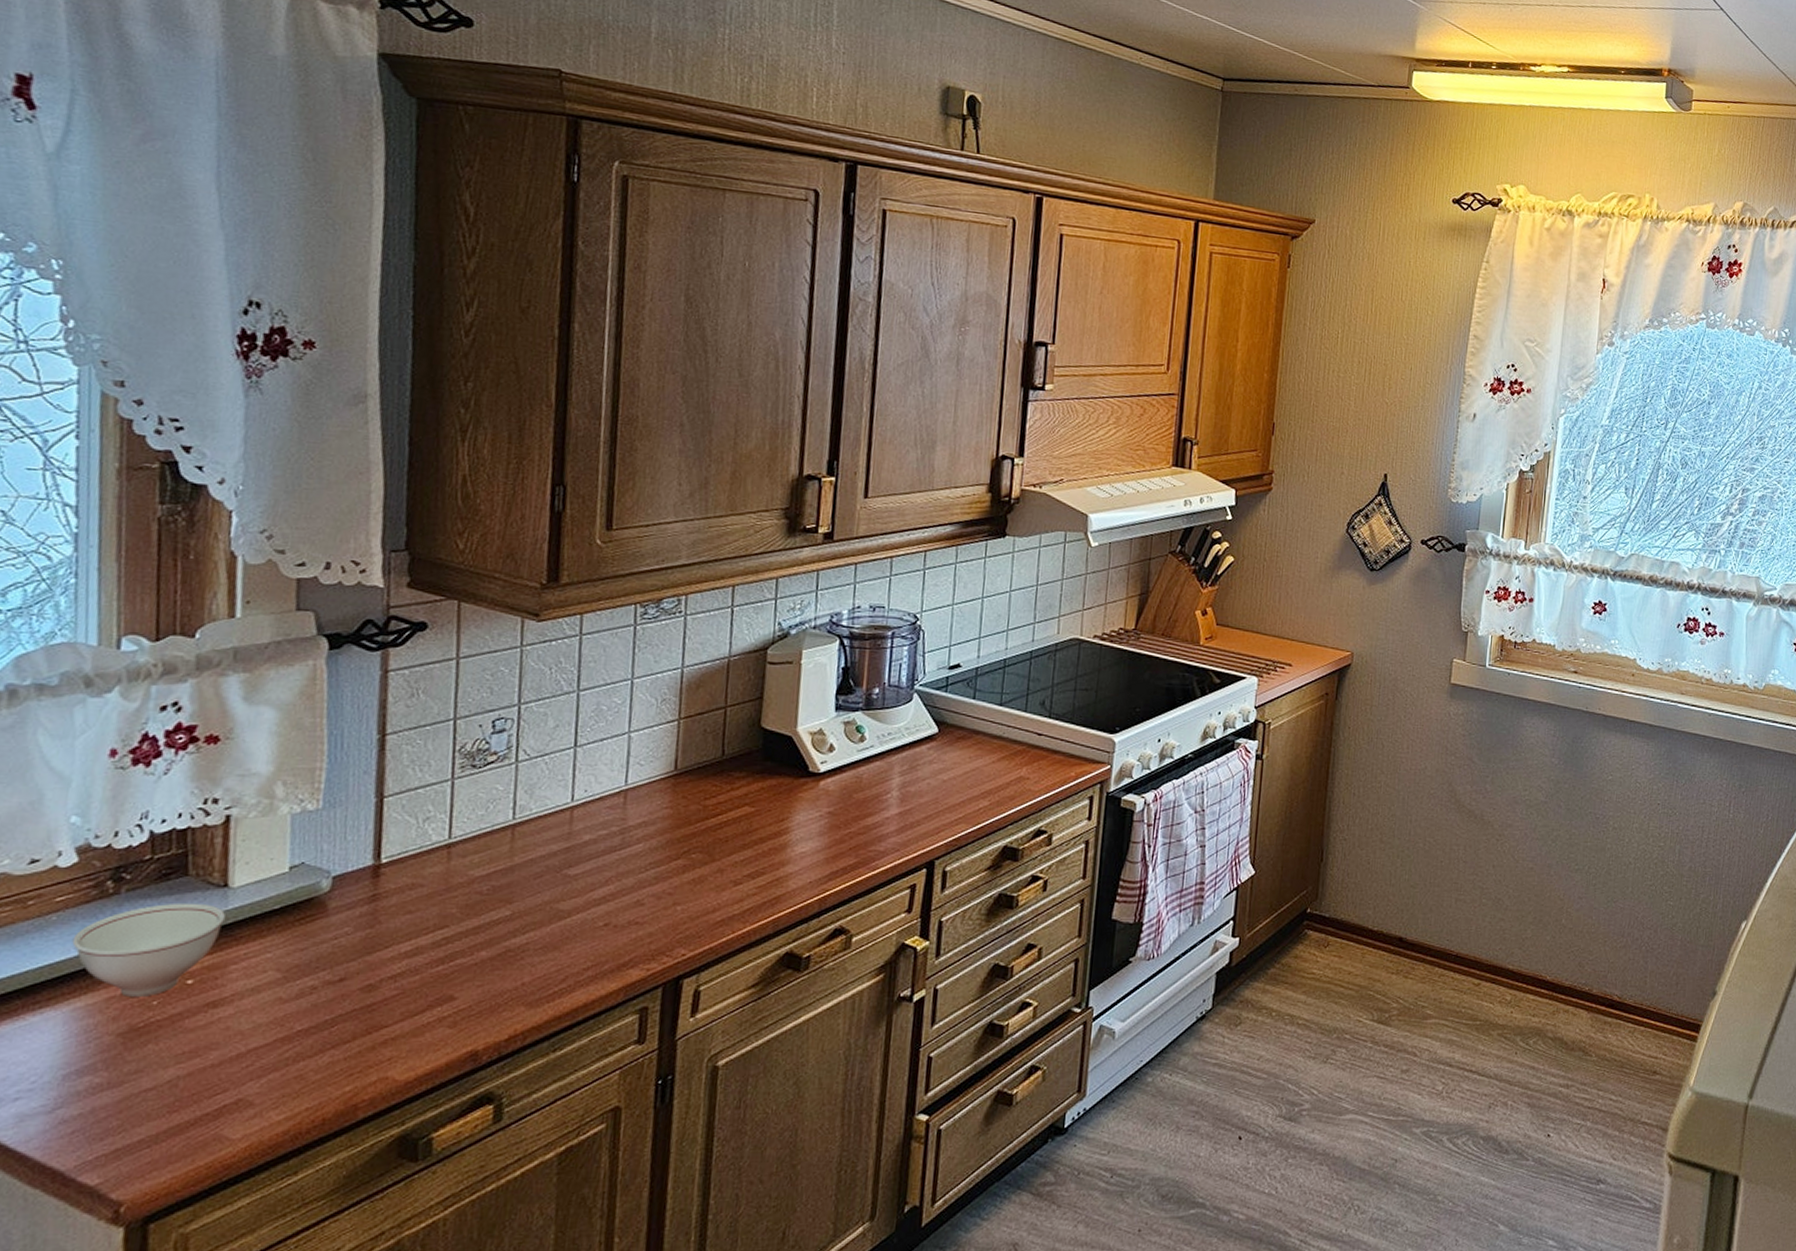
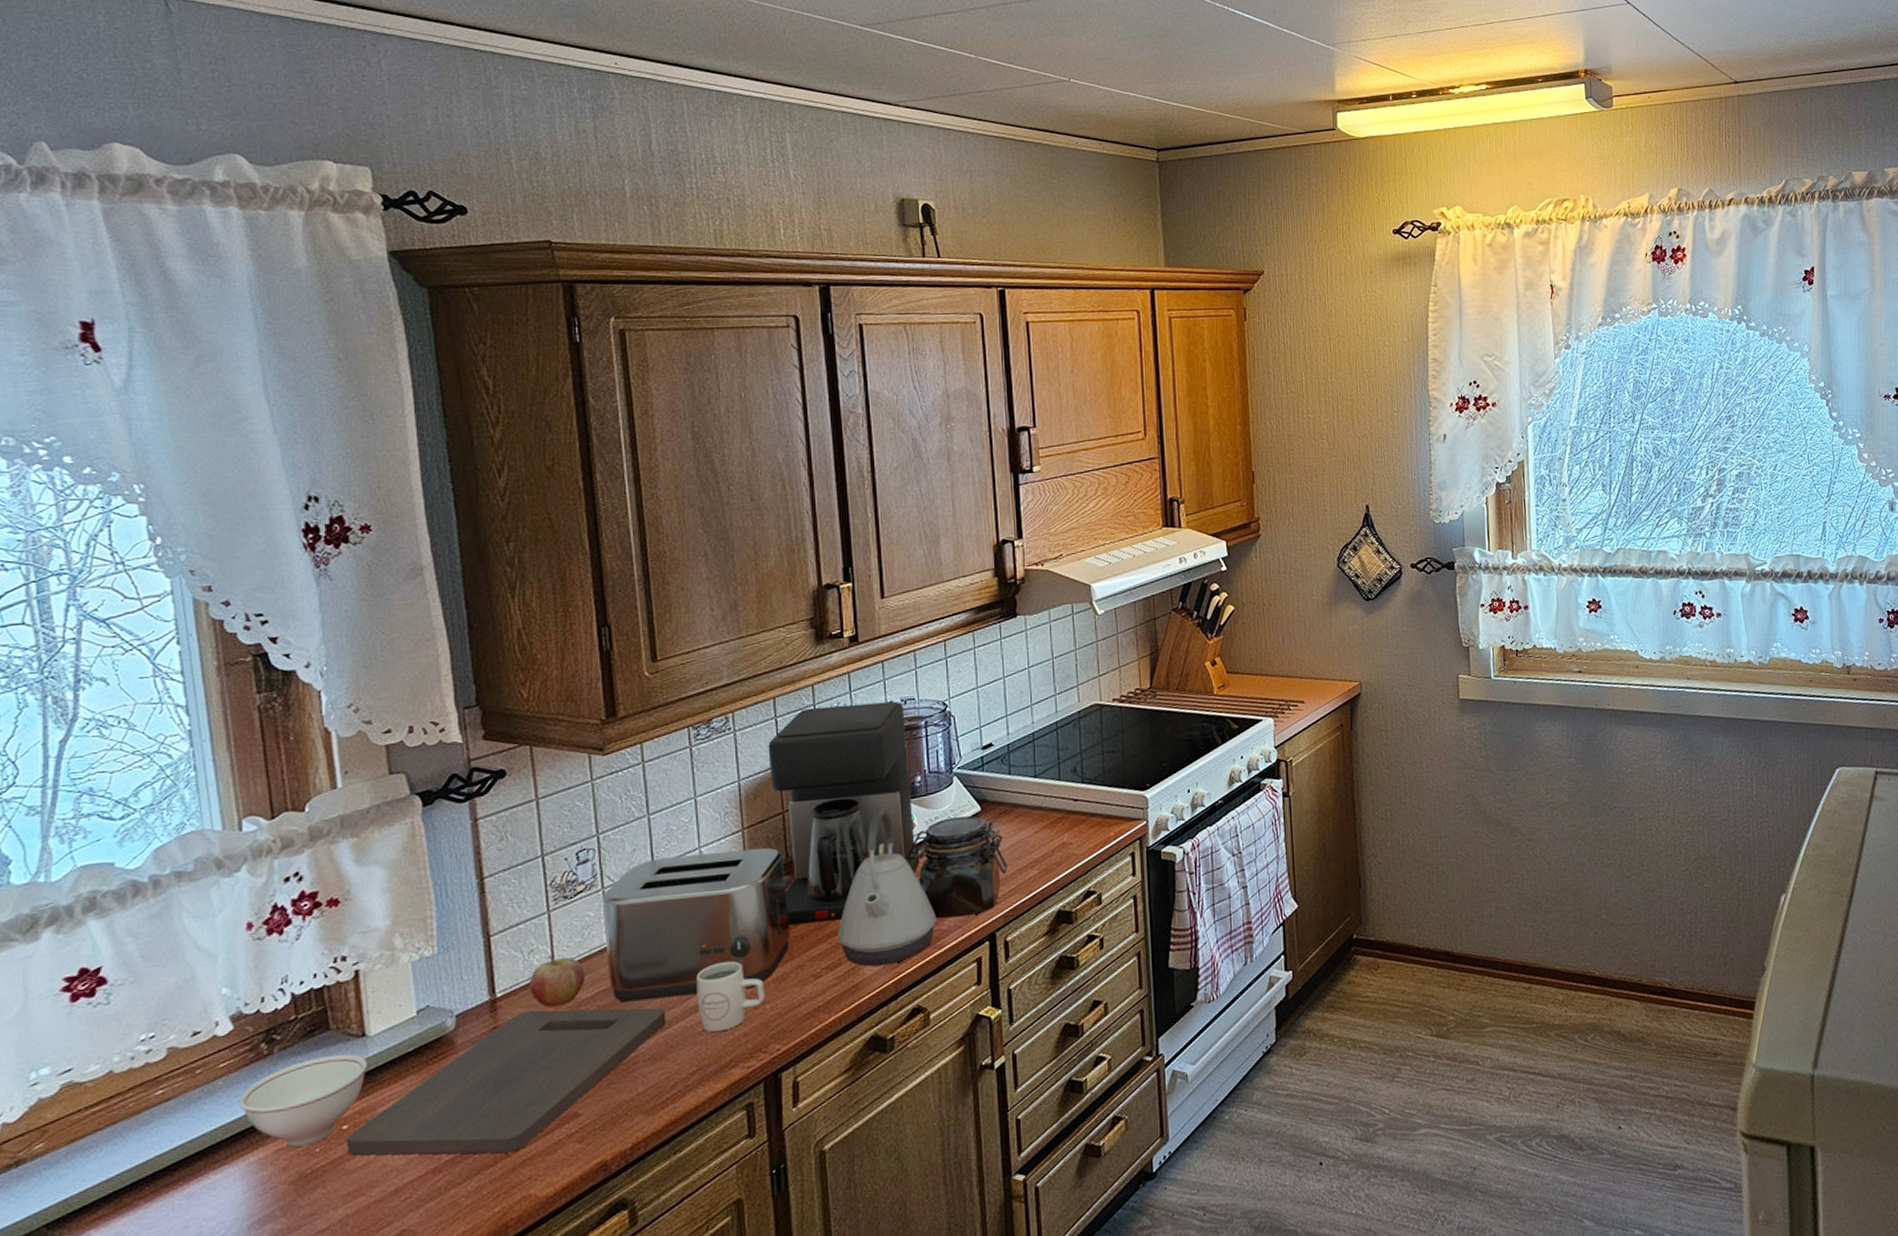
cutting board: none [188,882,567,1029] -> present [347,1007,666,1156]
fruit: none [419,825,484,881] -> present [529,955,585,1008]
toaster: none [509,738,727,887] -> present [601,847,793,1003]
mug: none [601,855,679,929] -> present [696,960,765,1033]
coffee maker: none [712,601,872,828] -> present [768,701,920,926]
kettle: none [765,715,874,881] -> present [838,807,937,967]
jar: none [852,736,958,840] -> present [907,816,1008,919]

